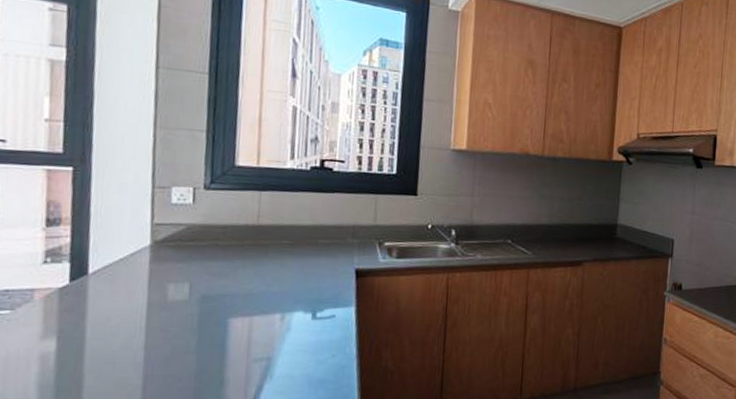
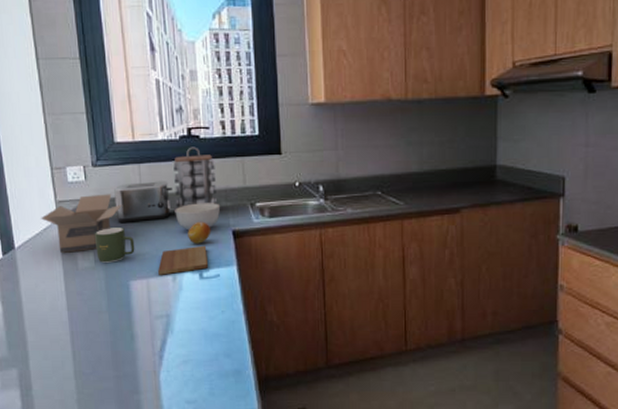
cardboard box: none [129,220,235,283] -> present [41,194,123,253]
mug: none [193,257,242,297] -> present [94,228,135,263]
toaster: none [224,210,295,254] -> present [114,181,172,224]
cutting board: none [265,283,325,313] -> present [158,245,208,275]
bowl: none [294,237,346,267] -> present [175,203,221,231]
spice rack: none [296,179,346,241] -> present [173,147,218,207]
fruit: none [305,257,333,281] -> present [188,221,211,244]

